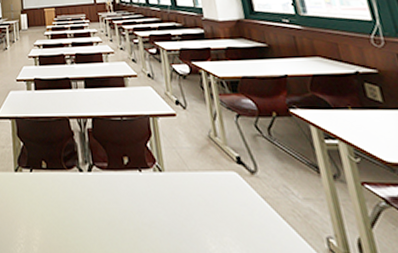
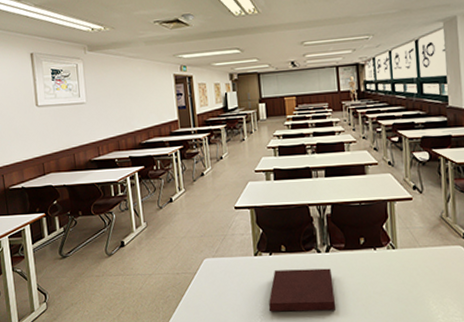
notebook: none [28,190,102,243] -> present [268,268,336,312]

